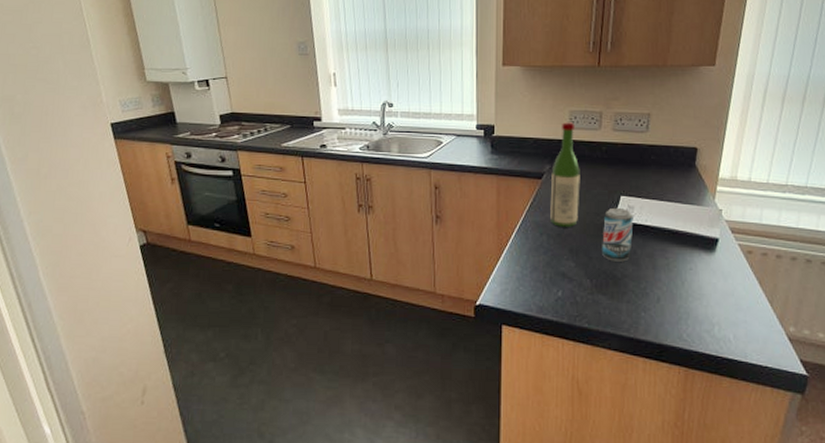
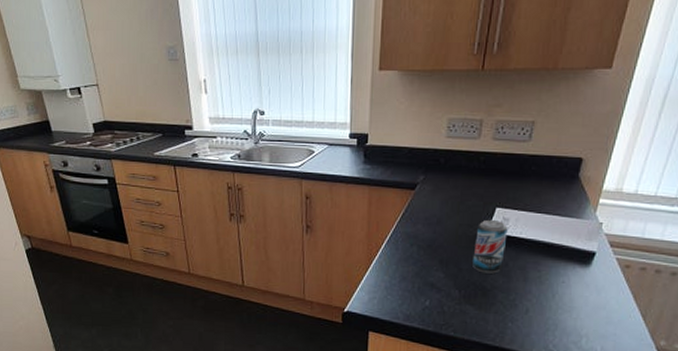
wine bottle: present [550,122,580,227] -> none [422,131,455,238]

